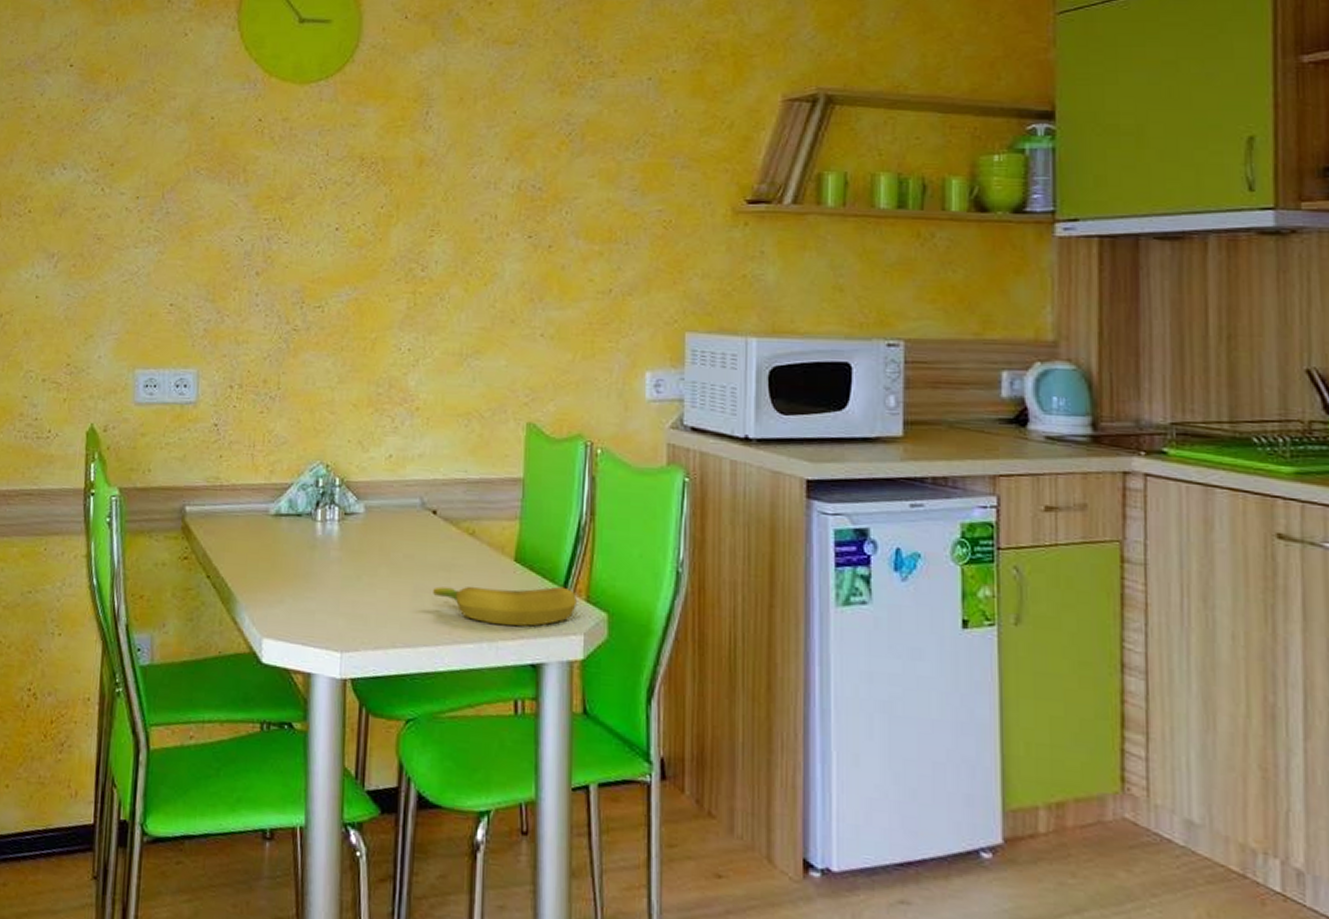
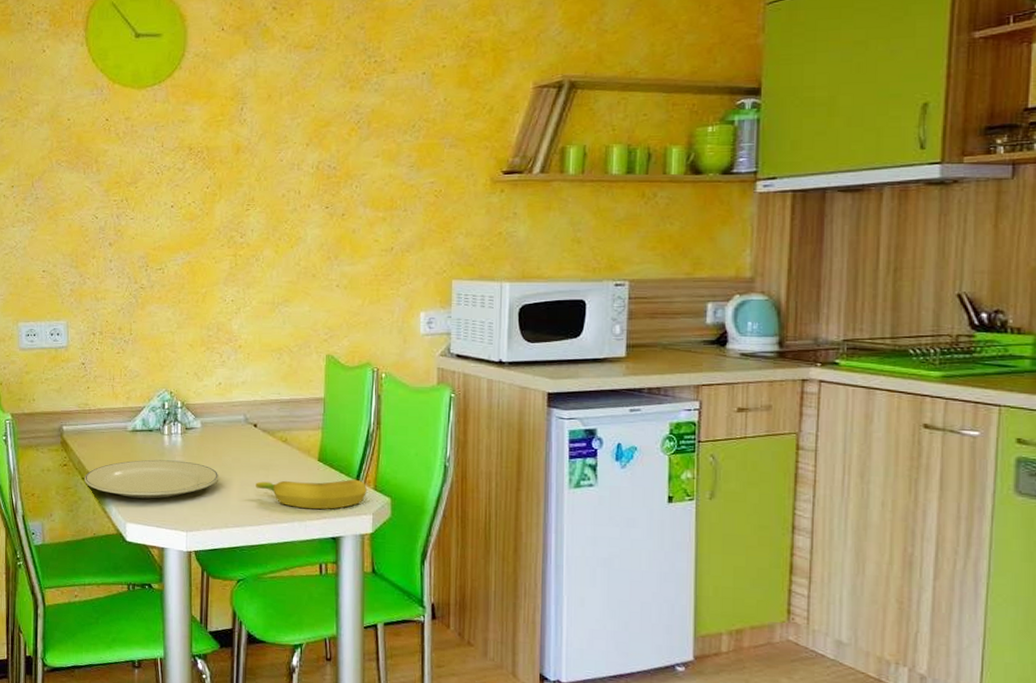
plate: none [209,554,386,607] -> present [84,459,219,499]

